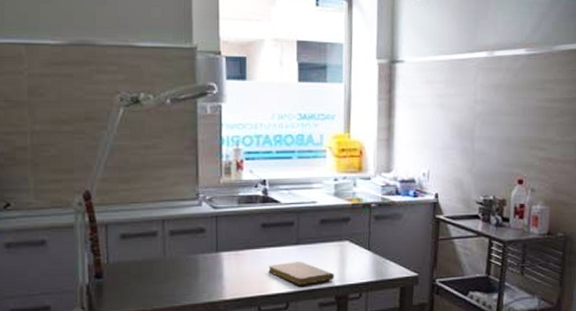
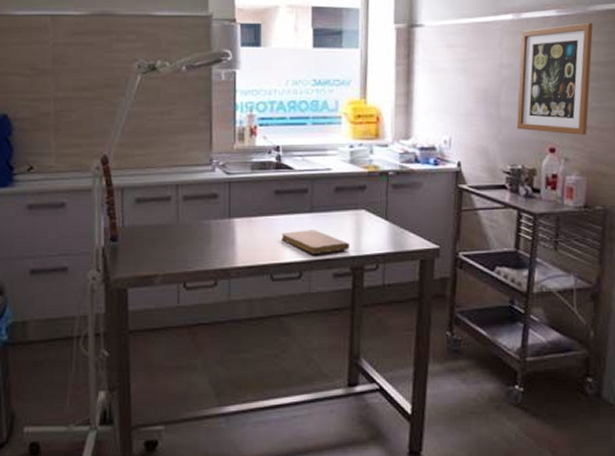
wall art: none [489,62,558,167] -> present [516,23,594,135]

